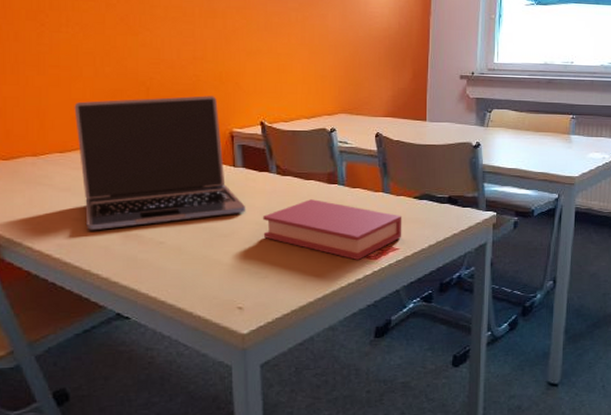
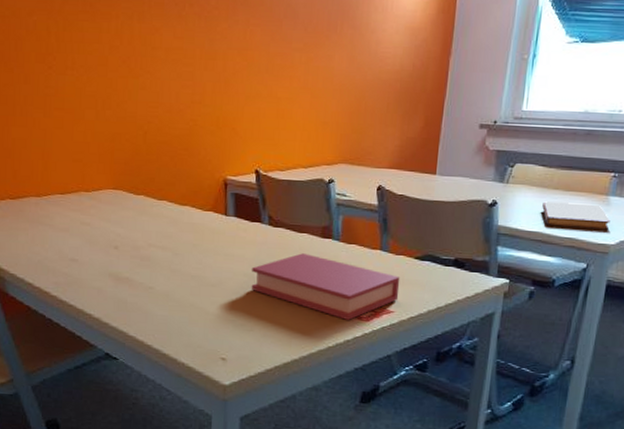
laptop: present [74,95,246,231] -> none [75,141,236,272]
notebook: none [518,141,573,164] -> present [542,201,611,230]

